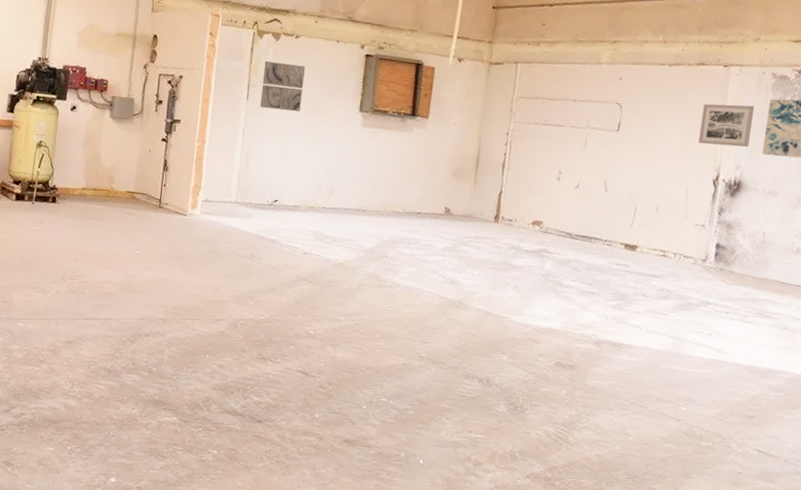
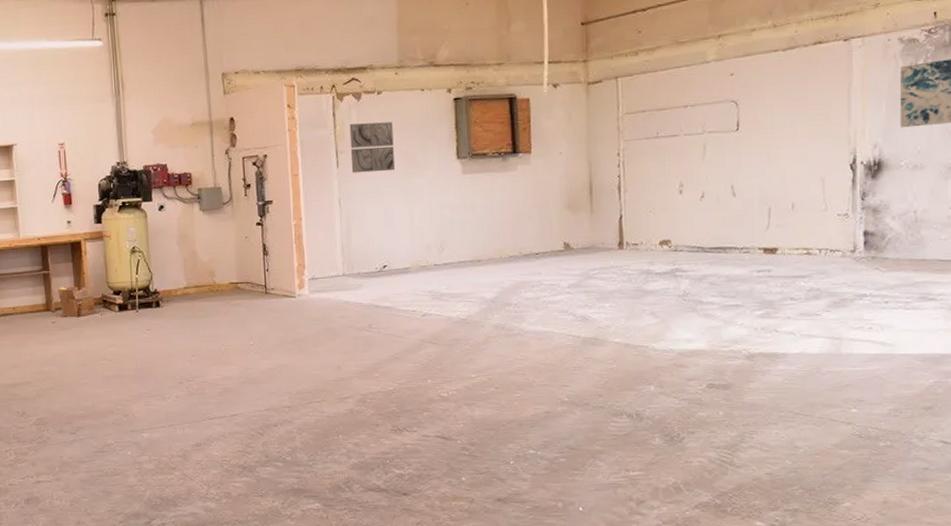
wall art: present [698,103,755,148] -> none [827,77,885,128]

